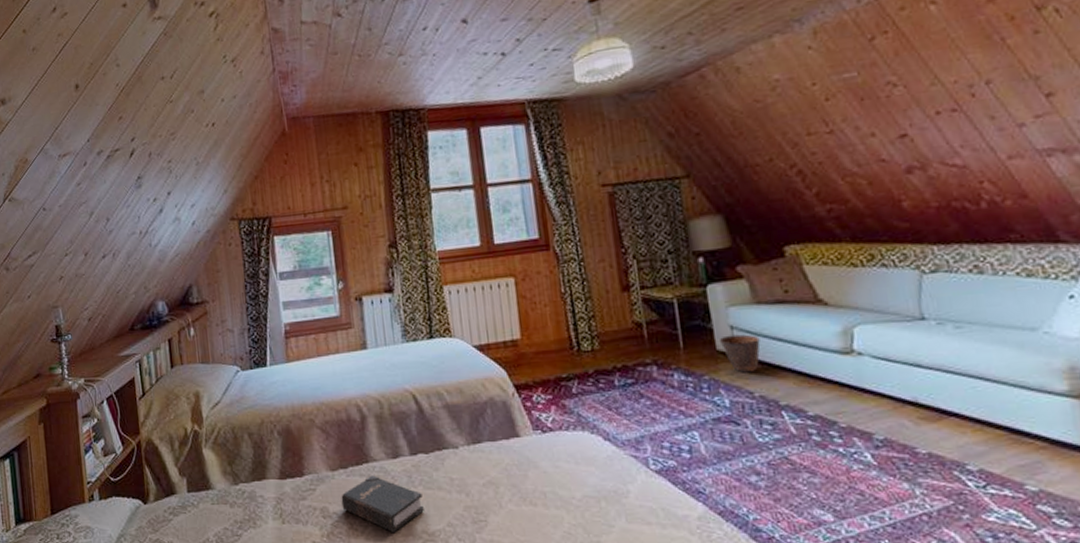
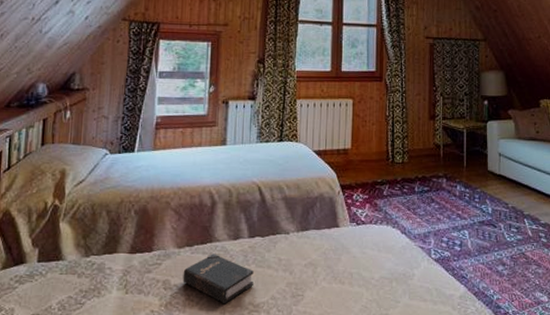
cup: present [719,334,760,373] -> none [490,160,517,189]

